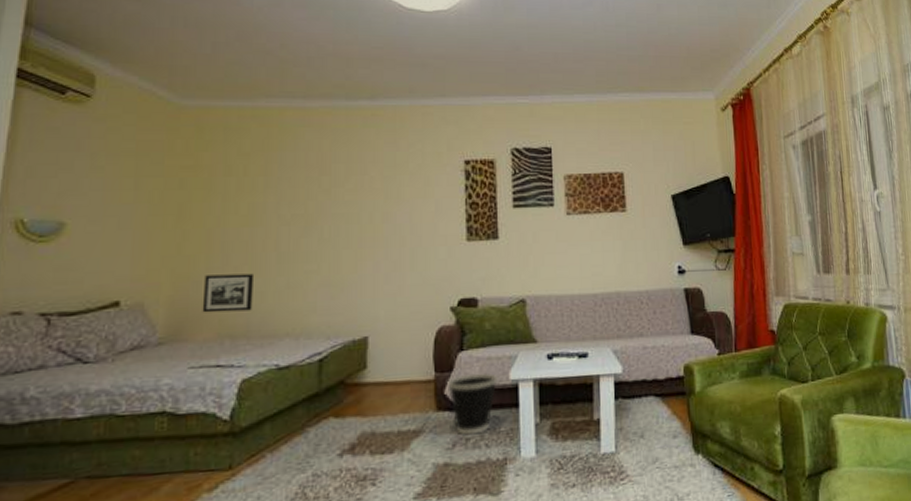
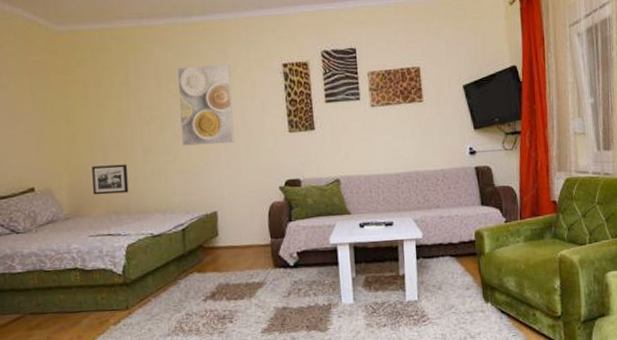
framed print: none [329,158,400,253] -> present [177,64,235,146]
wastebasket: present [446,372,498,435] -> none [280,238,321,286]

